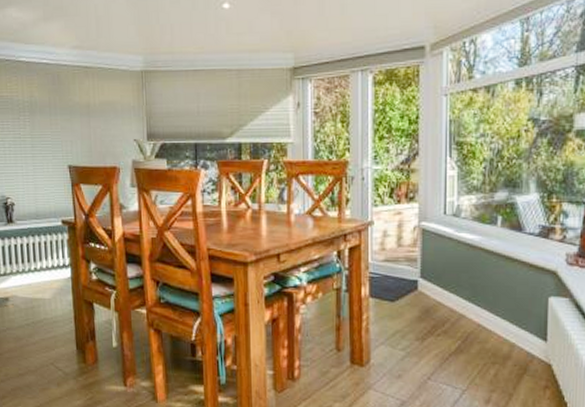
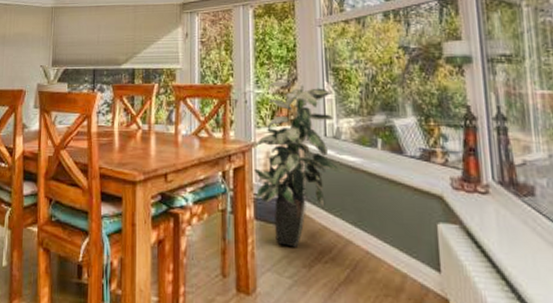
indoor plant: none [370,156,456,322] -> present [254,81,339,247]

